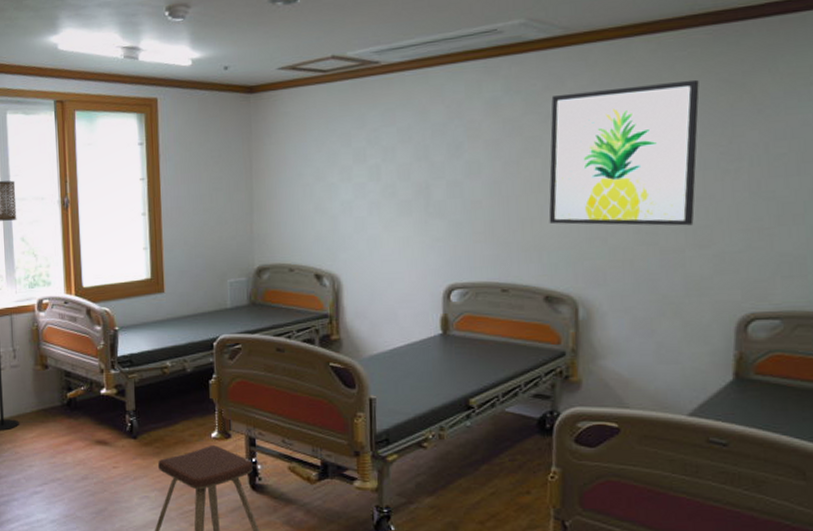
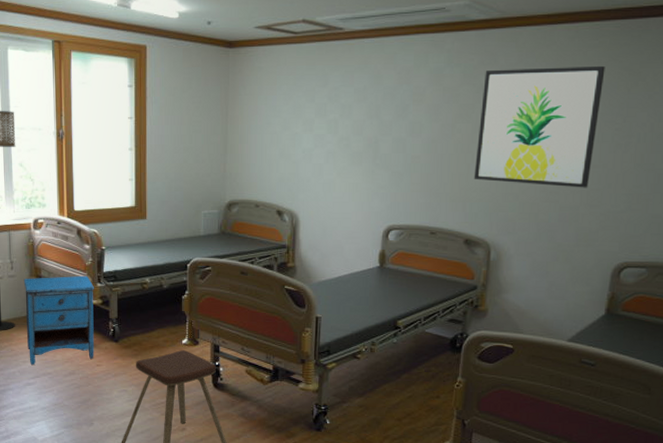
nightstand: none [28,361,110,469] -> present [23,275,94,365]

